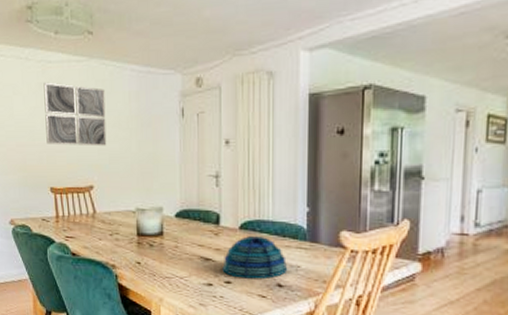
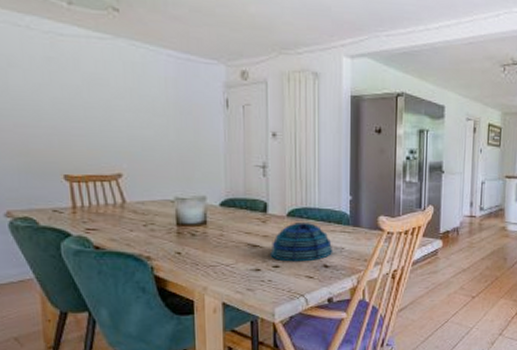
wall art: present [43,82,107,146] -> none [52,56,138,132]

